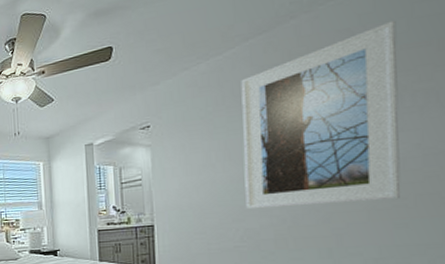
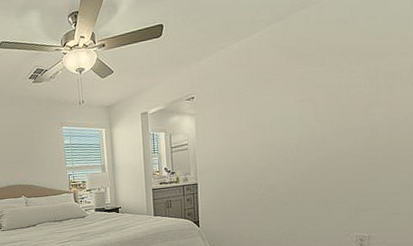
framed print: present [241,20,401,210] -> none [265,14,376,169]

